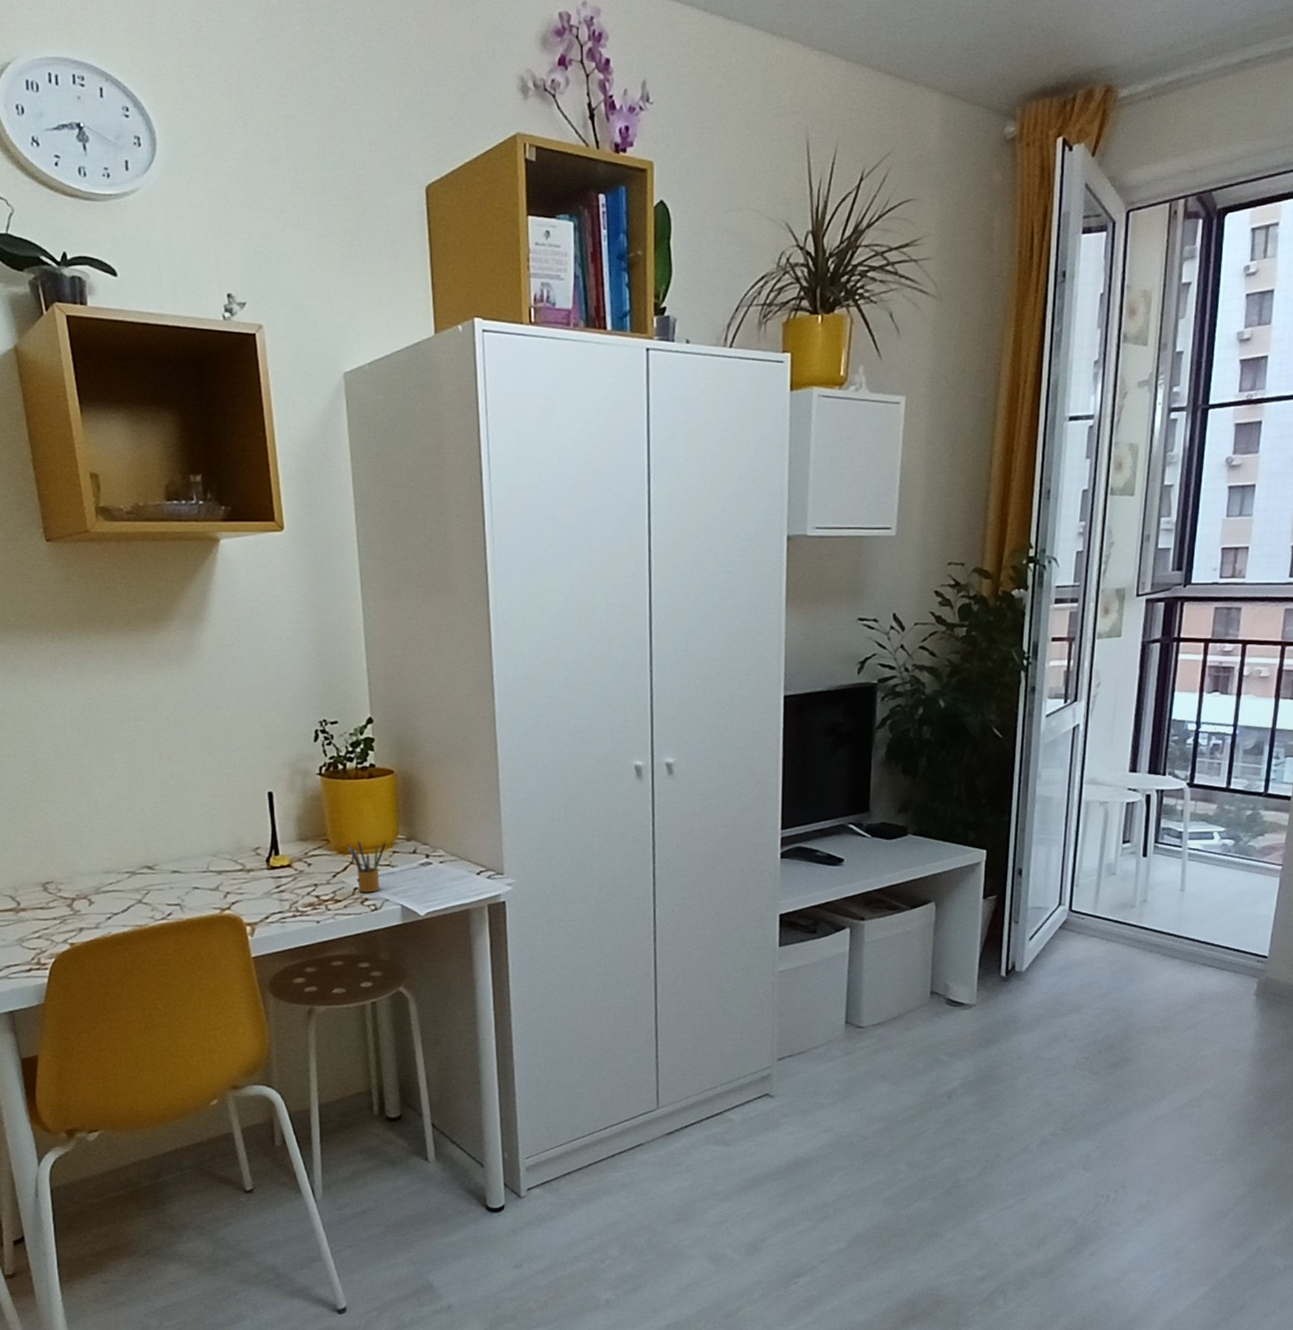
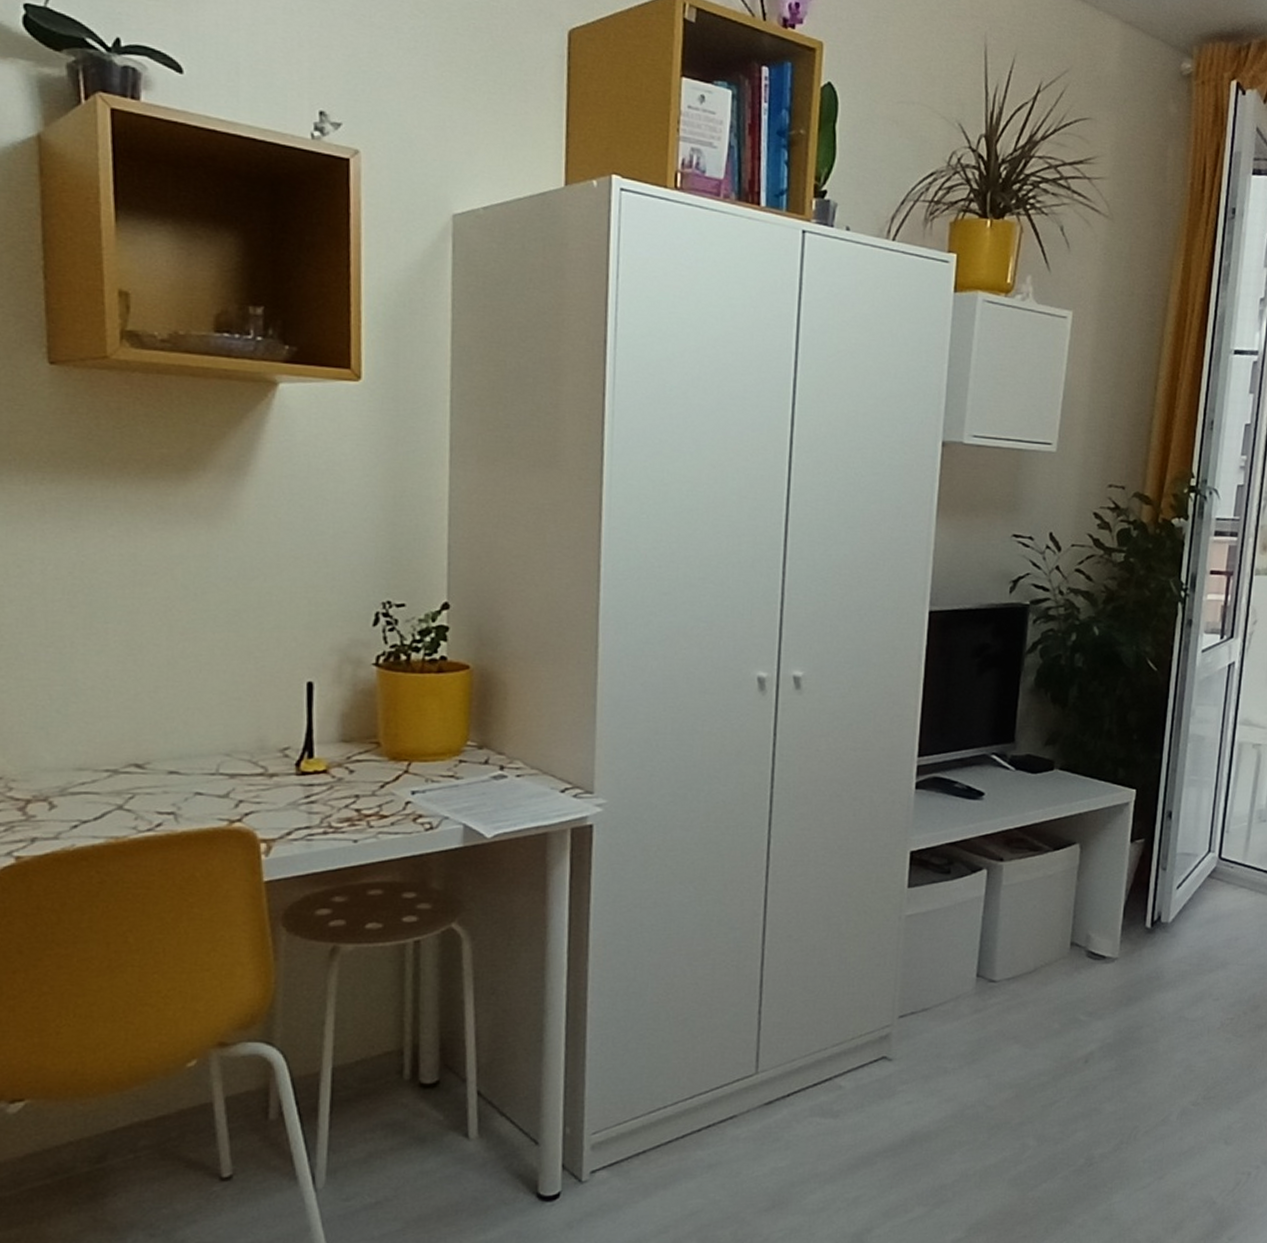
pencil box: present [346,839,386,893] -> none [401,743,452,808]

